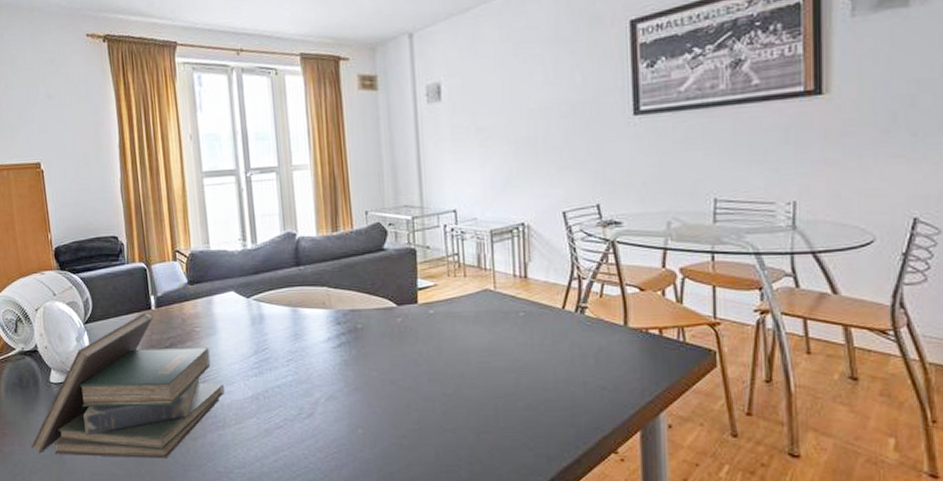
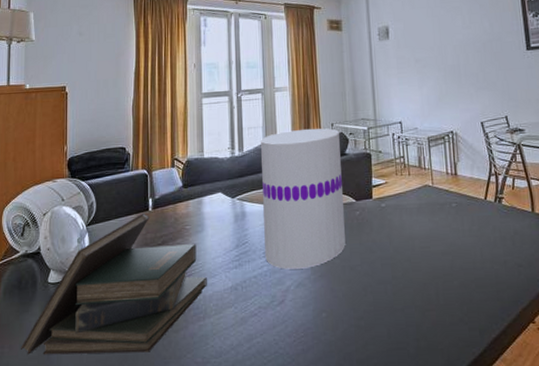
vase: none [278,216,385,380] -> present [261,128,346,270]

